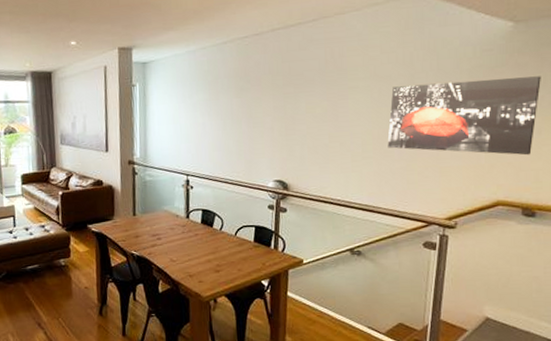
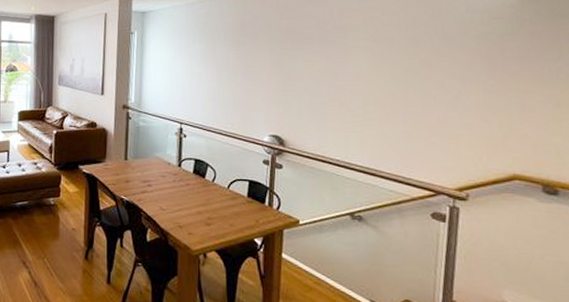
wall art: present [387,76,541,156] -> none [390,46,557,129]

